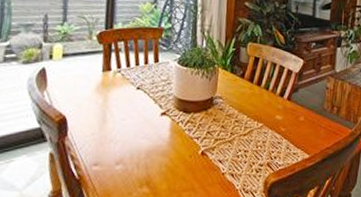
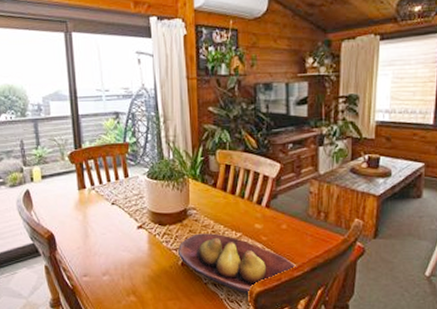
fruit bowl: none [199,122,310,186] -> present [178,233,297,296]

